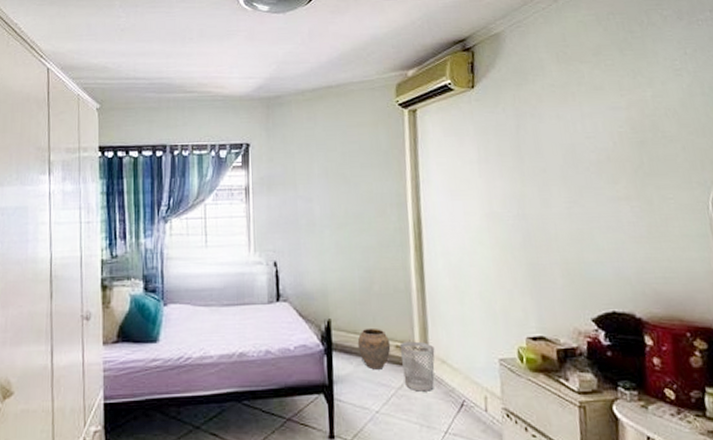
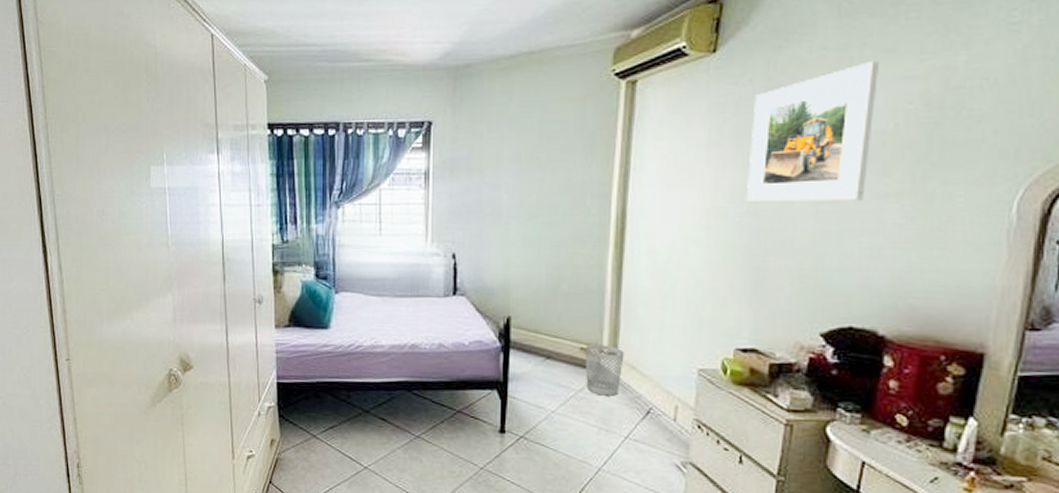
vase: present [357,327,391,370] -> none [538,327,575,371]
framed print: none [508,96,603,207] -> present [747,61,878,201]

